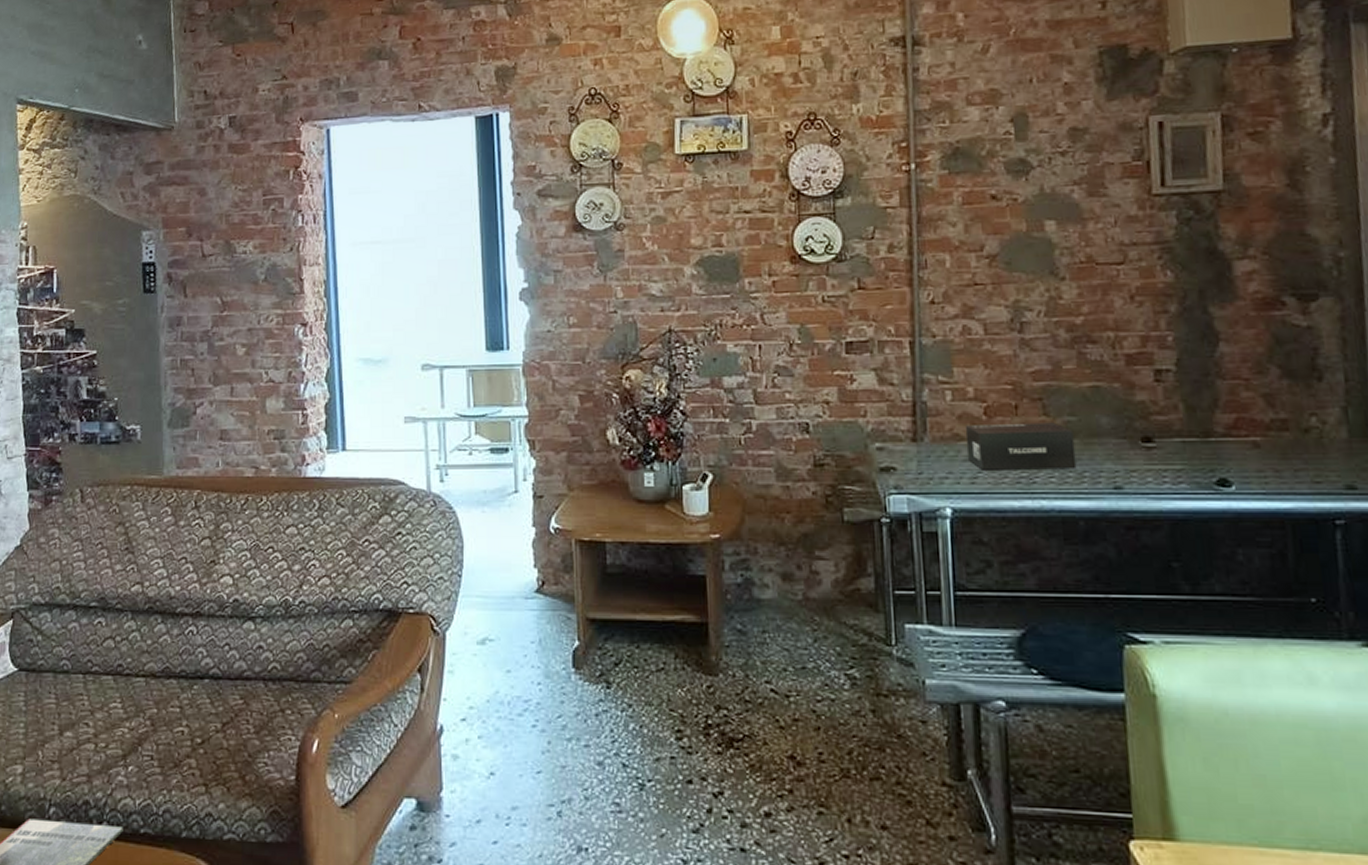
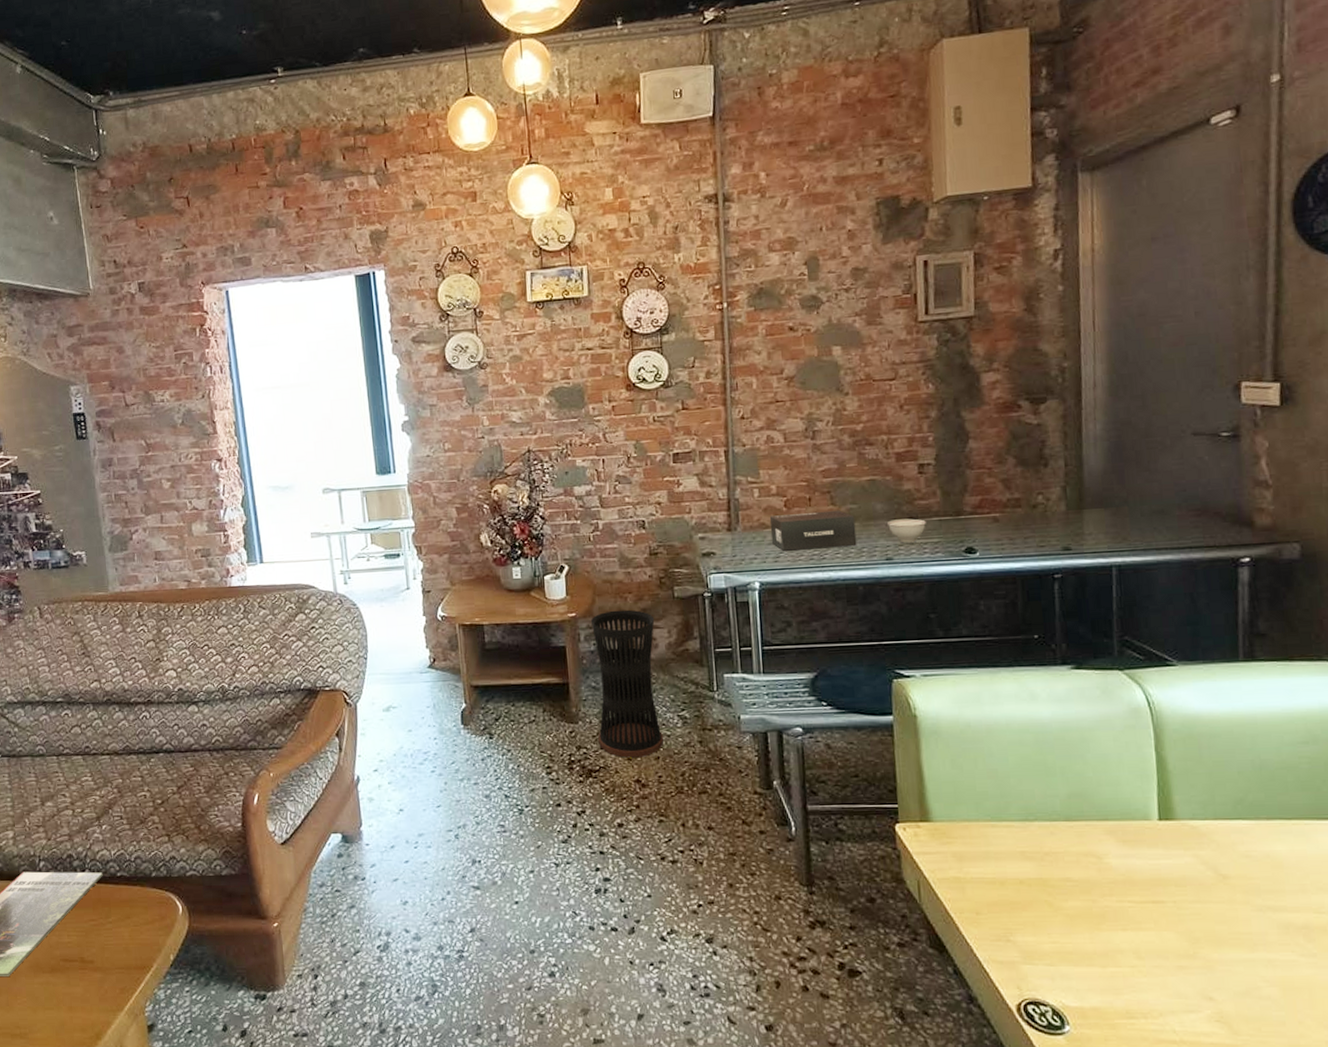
umbrella stand: none [738,533,826,726] -> present [590,609,663,758]
bowl: none [1114,438,1166,469] -> present [886,518,926,543]

